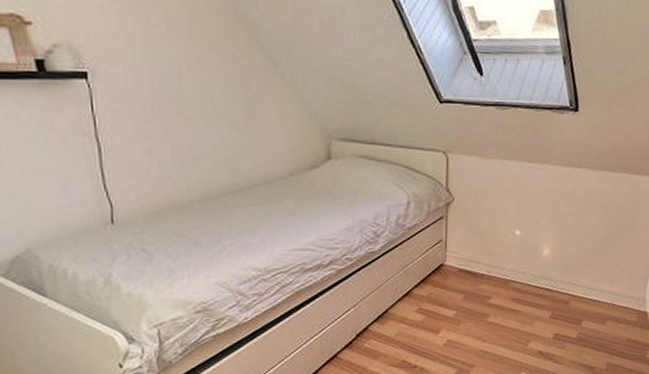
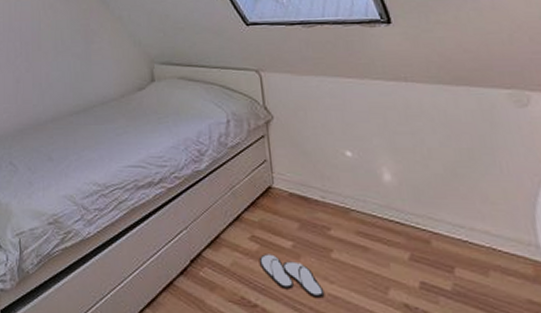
slippers: none [424,323,477,355] -> present [260,254,325,299]

